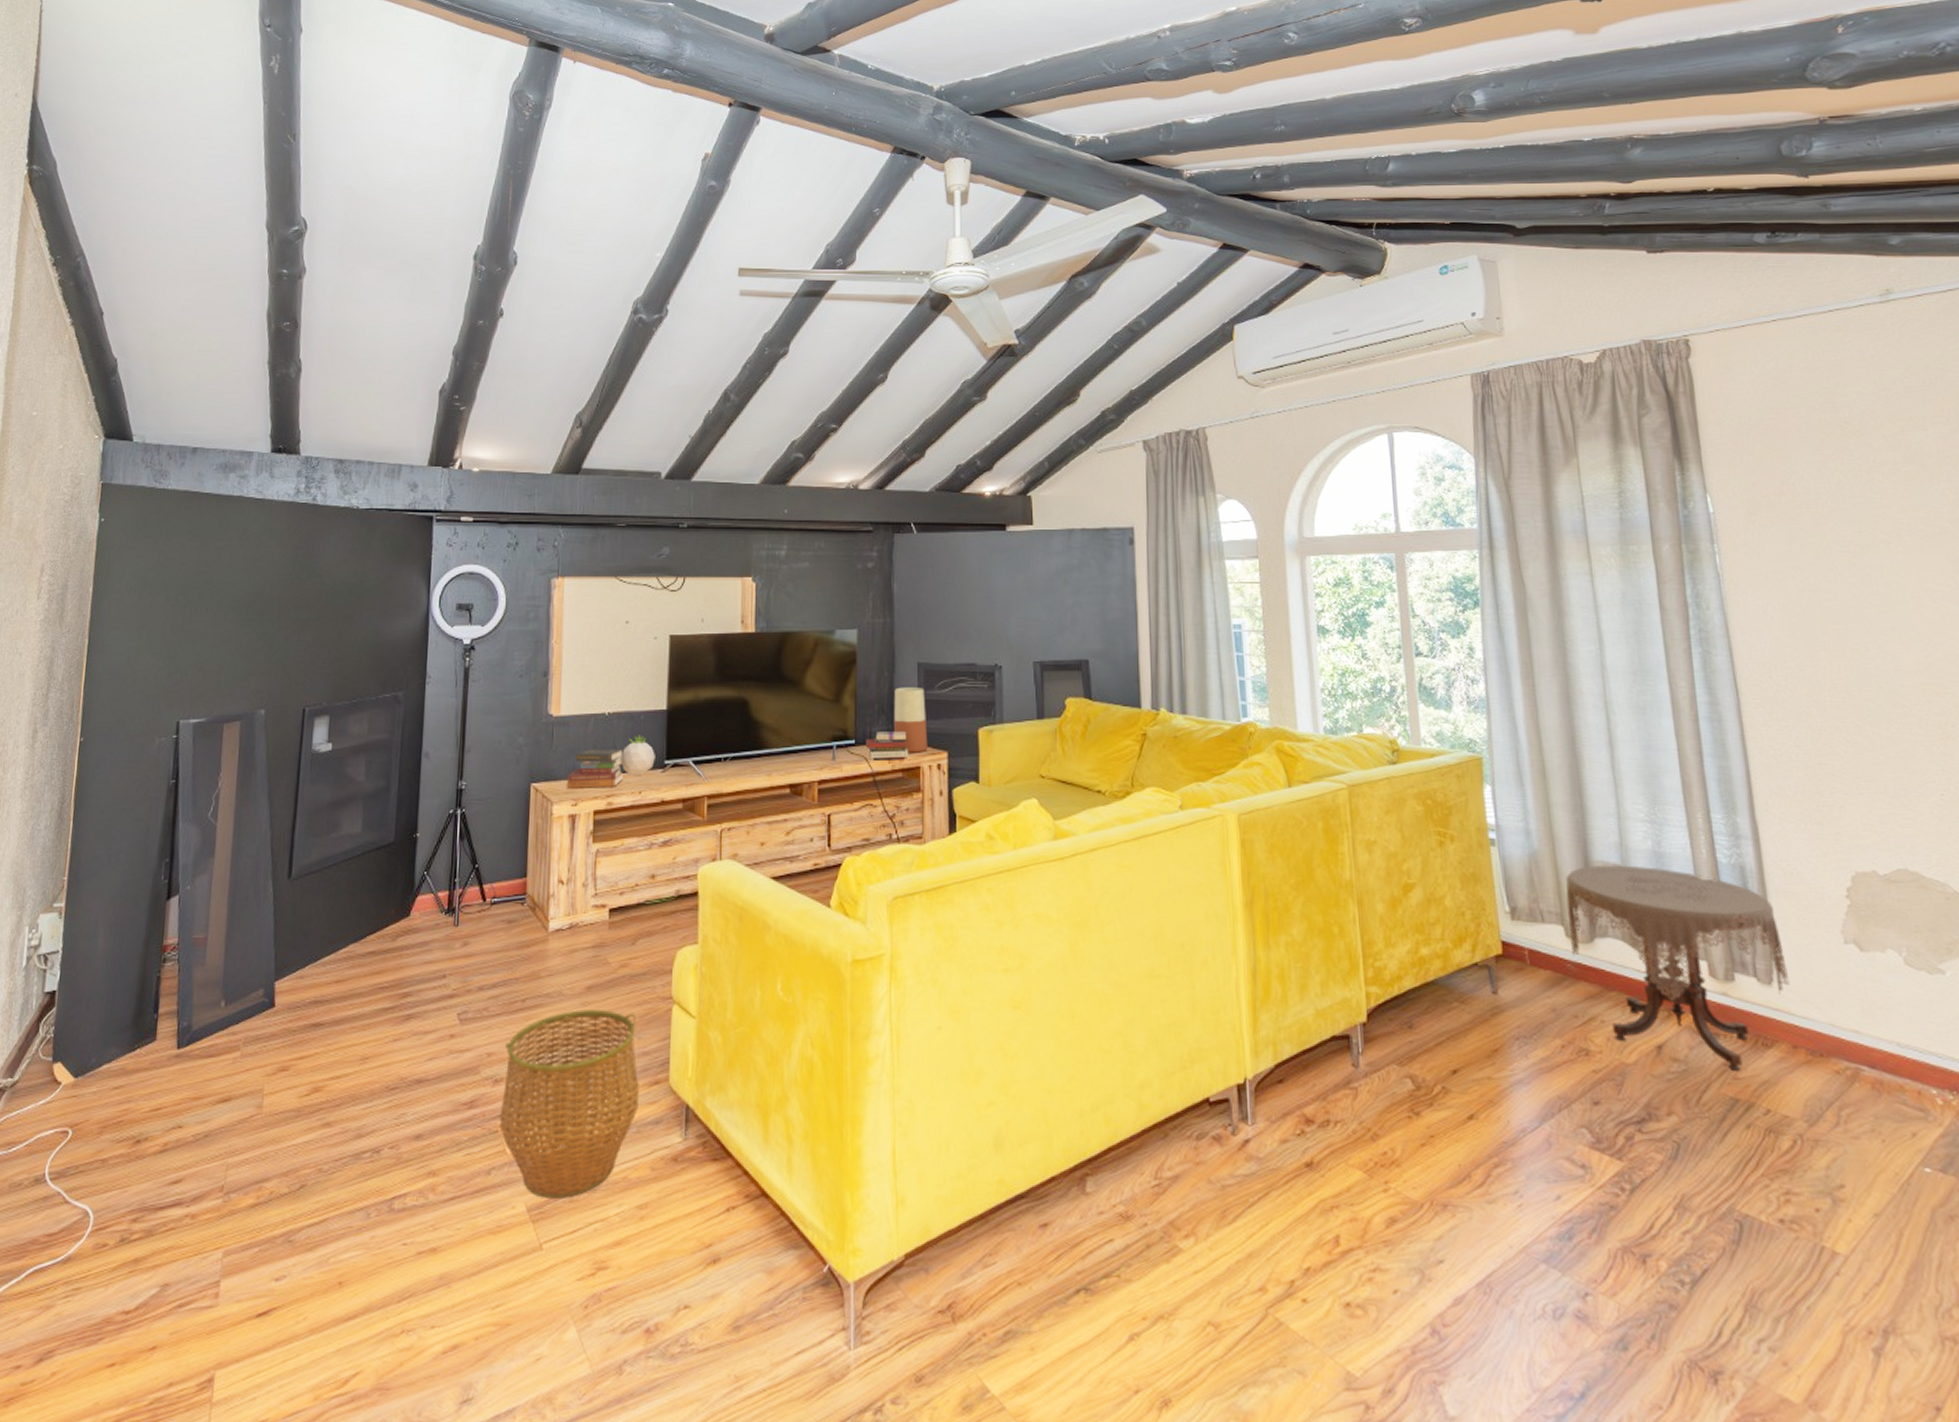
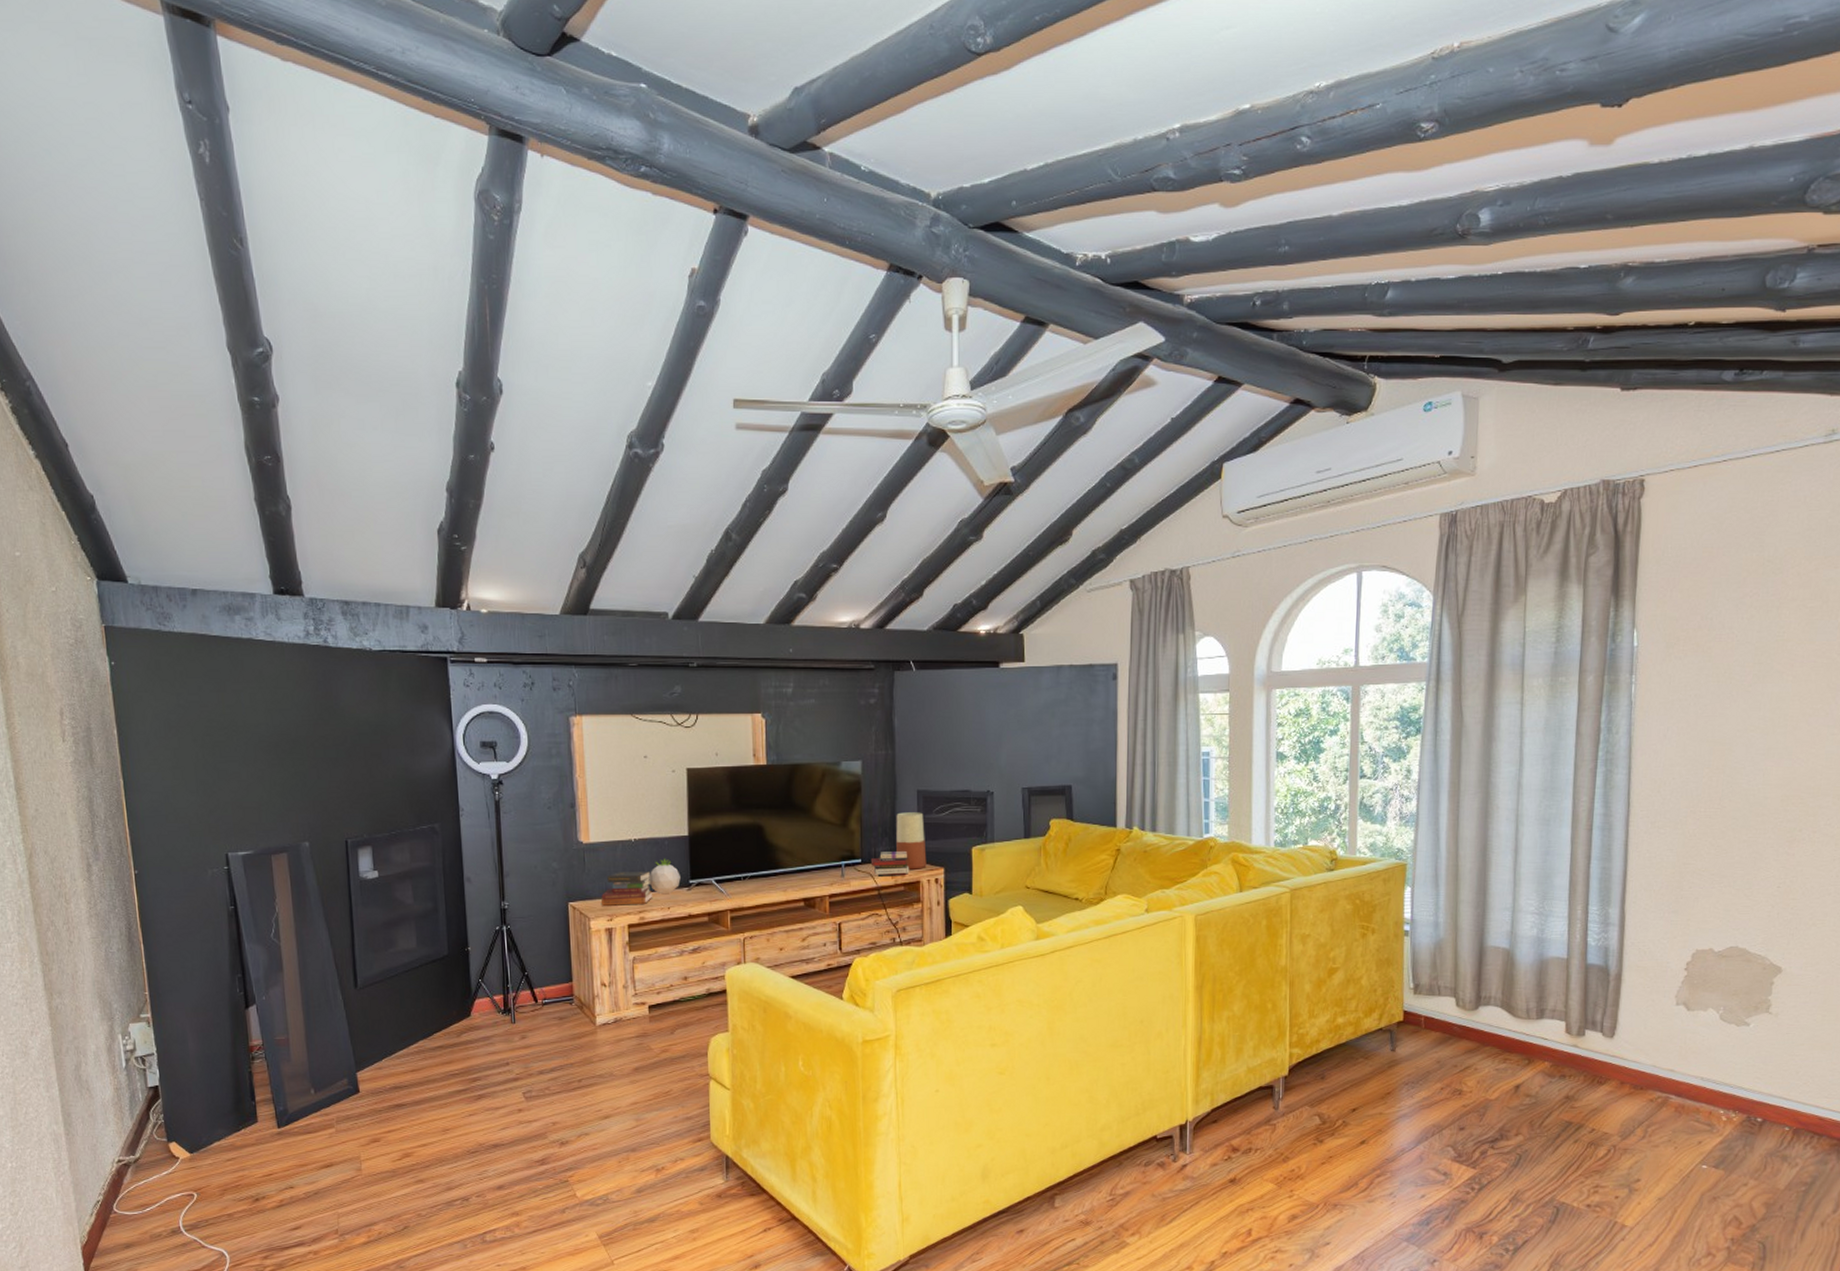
basket: present [499,1010,639,1198] -> none [567,1086,686,1228]
side table: present [1565,865,1790,1070] -> none [1459,949,1628,1102]

